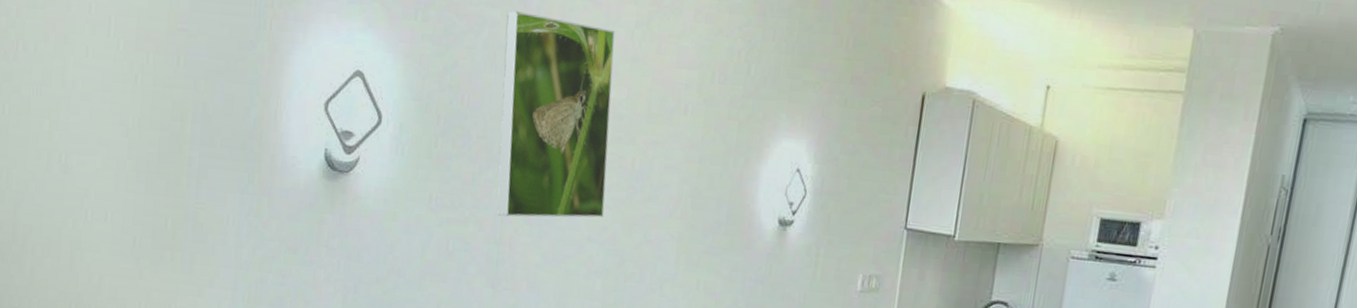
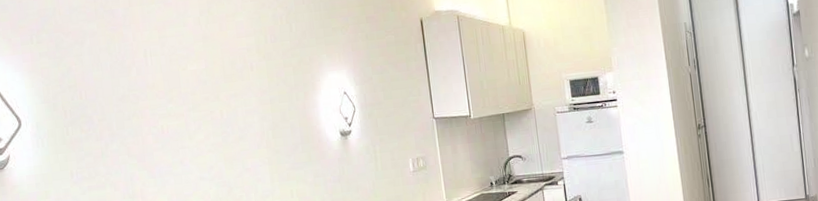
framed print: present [497,11,616,218] -> none [101,20,209,176]

